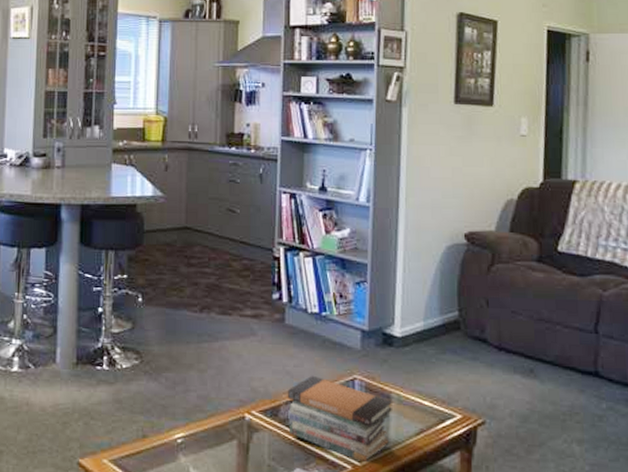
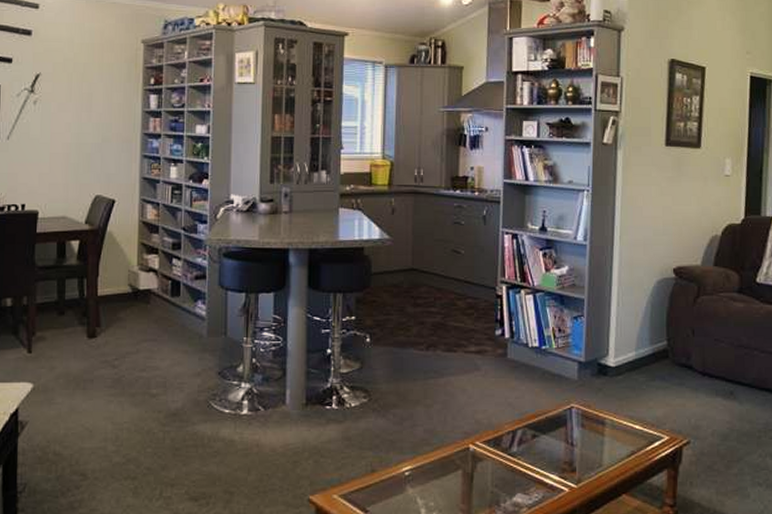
book stack: present [287,375,392,463] -> none [509,405,606,485]

